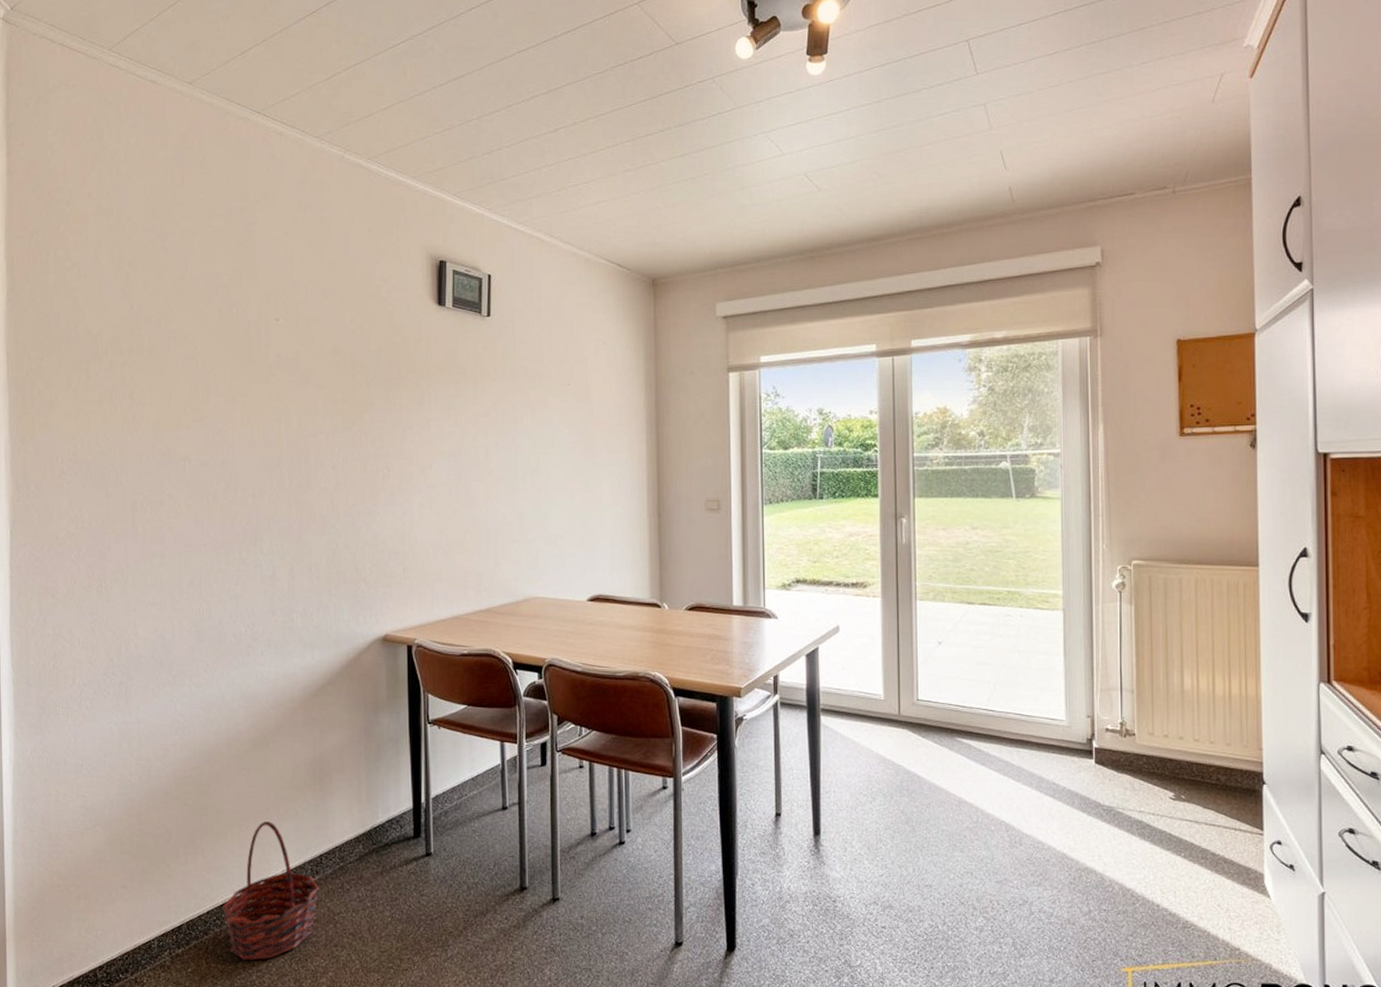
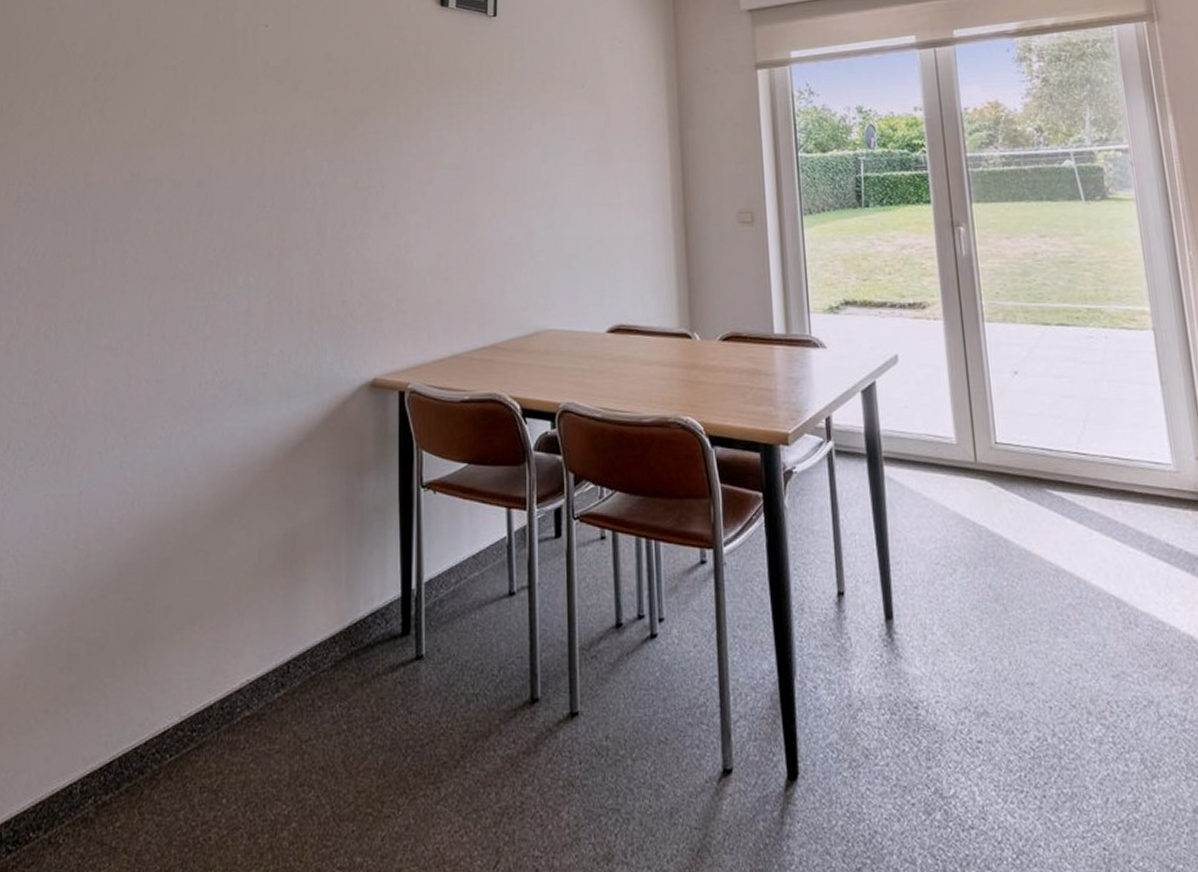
basket: present [221,821,320,960] -> none [163,618,286,808]

